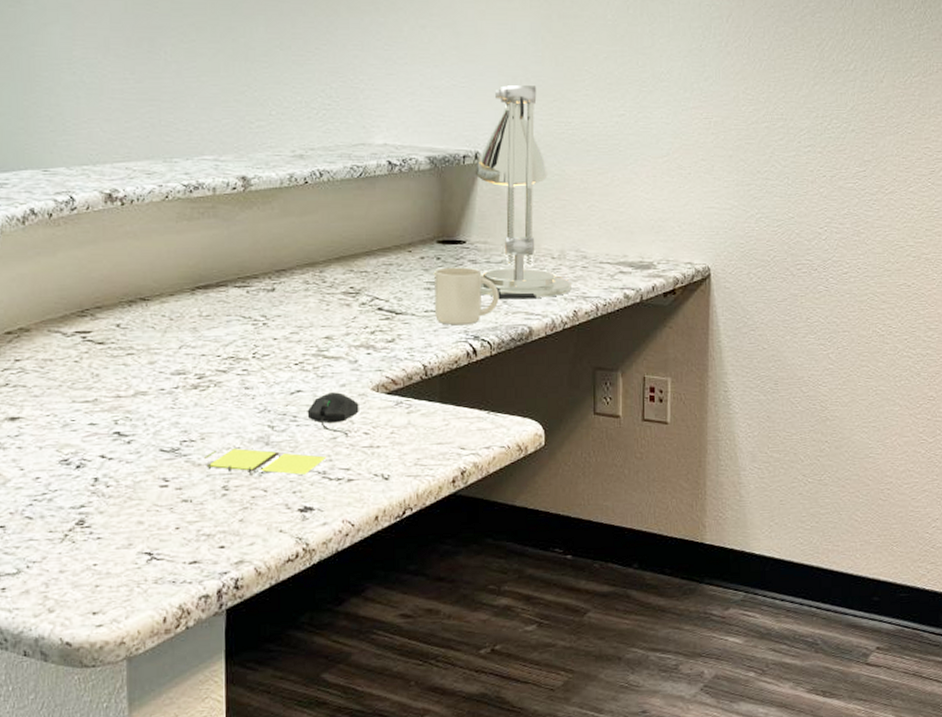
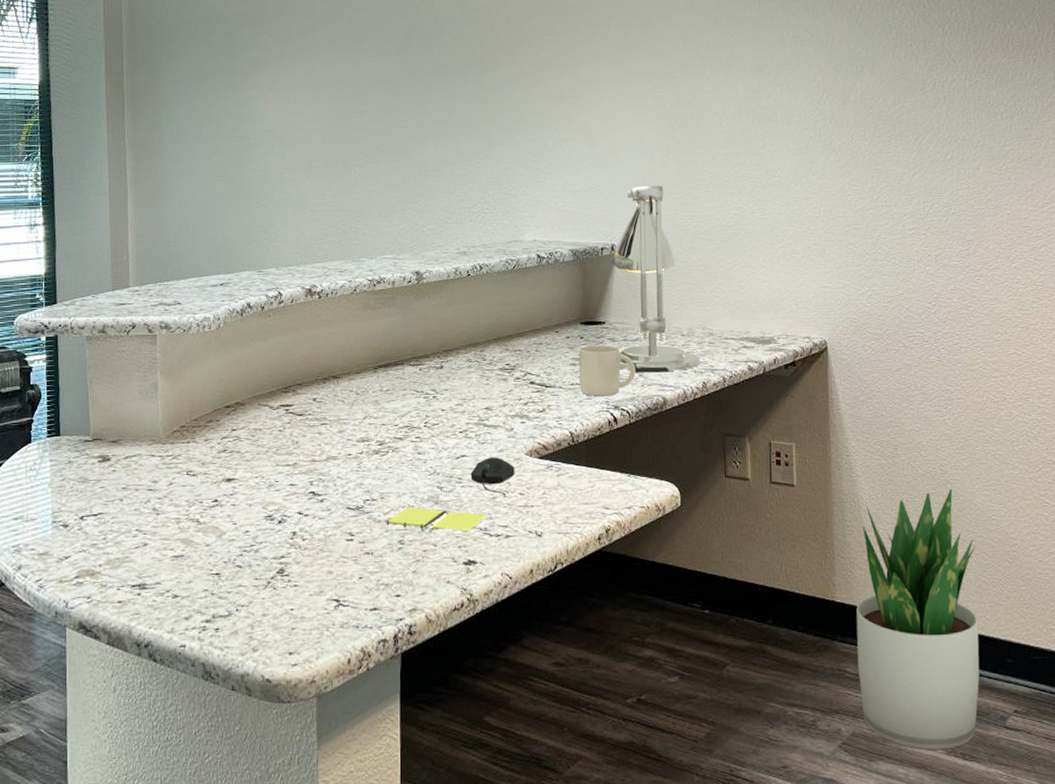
planter: none [724,426,851,690] -> present [856,489,980,751]

